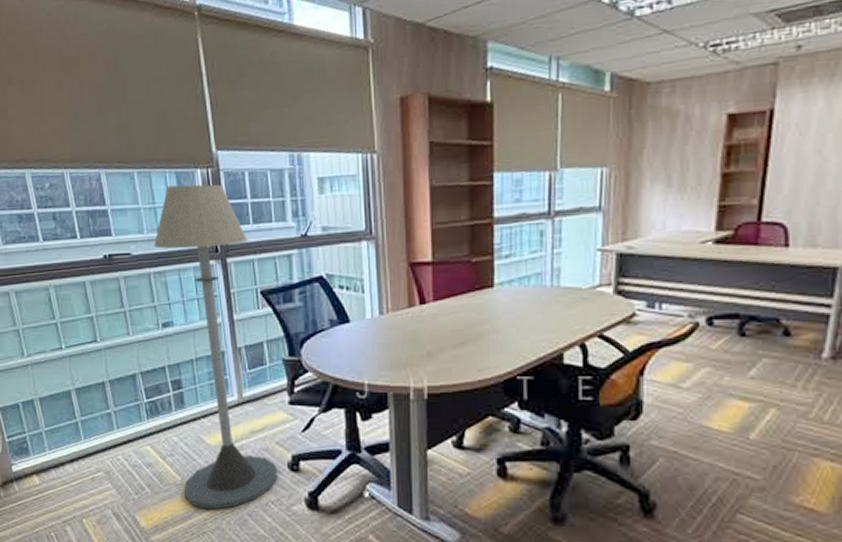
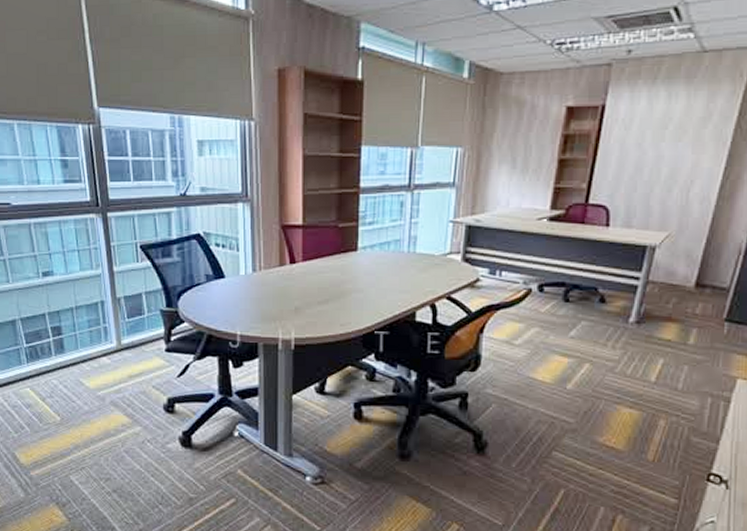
floor lamp: present [154,184,278,510] -> none [34,139,154,447]

